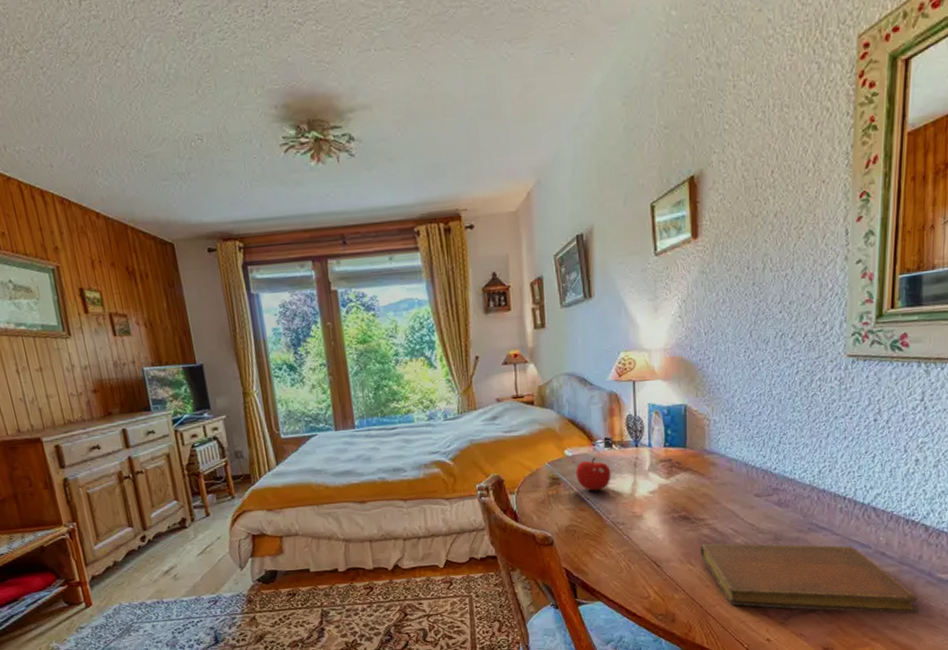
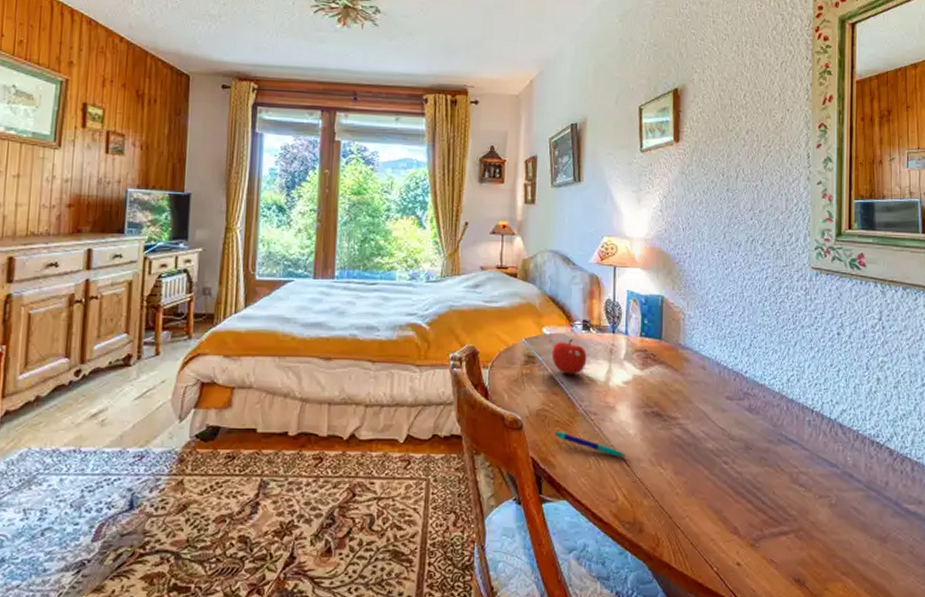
pen: none [584,542,657,560] -> present [554,430,627,457]
notebook: present [700,543,919,613] -> none [671,445,888,547]

